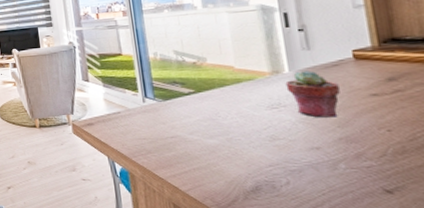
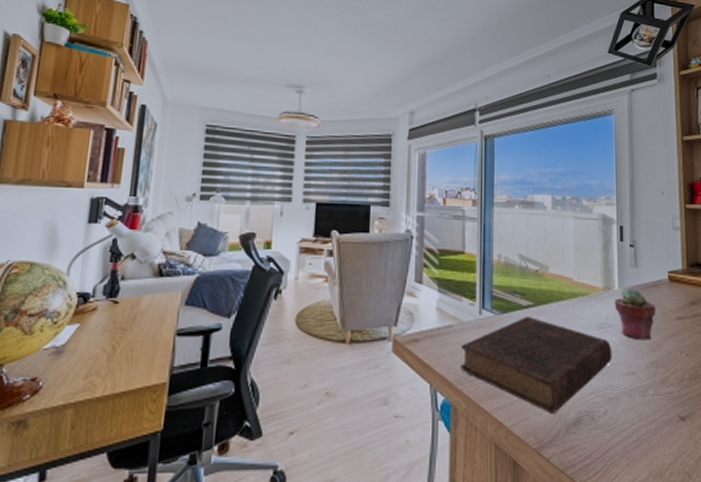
book: none [129,102,290,181] -> present [460,317,613,413]

